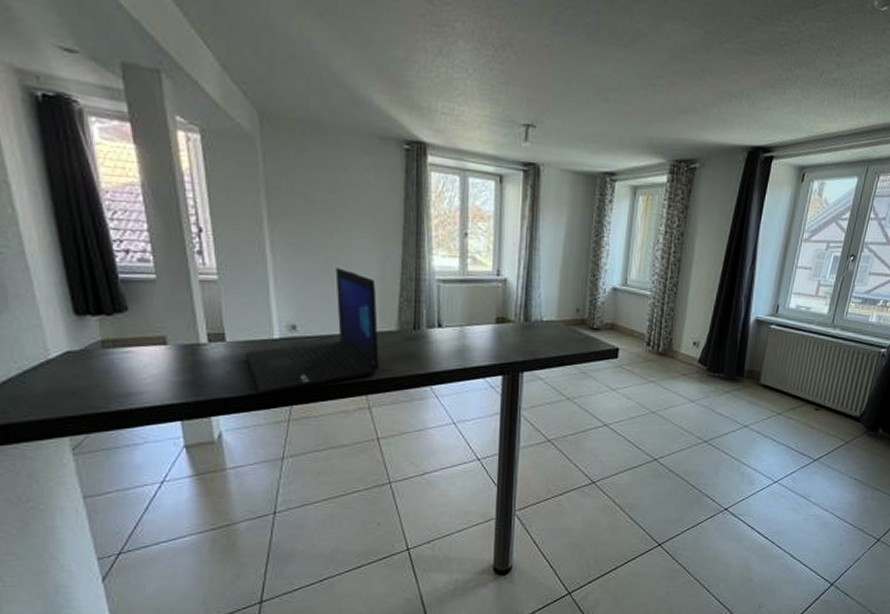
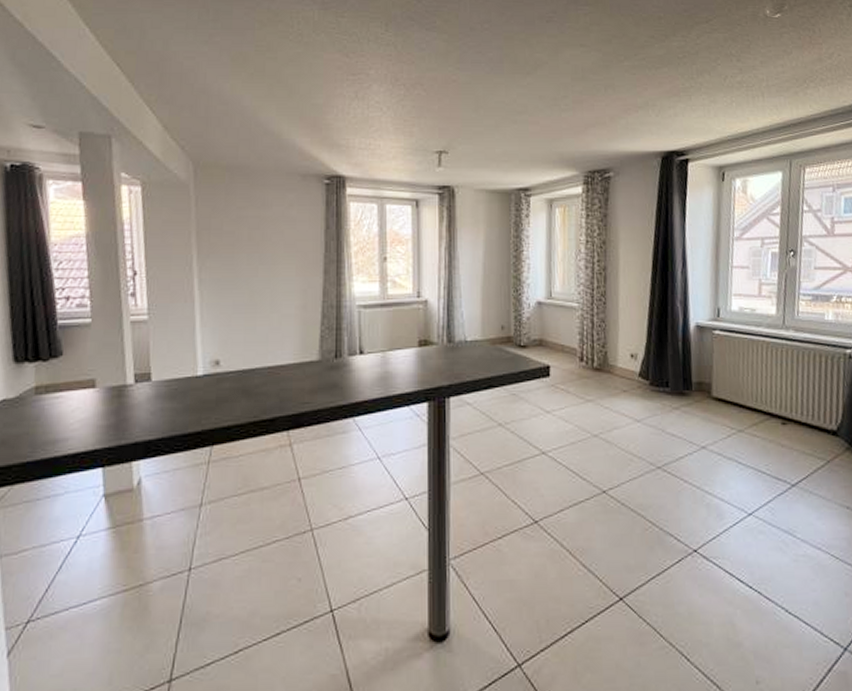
laptop: present [245,268,380,395] -> none [169,300,302,435]

